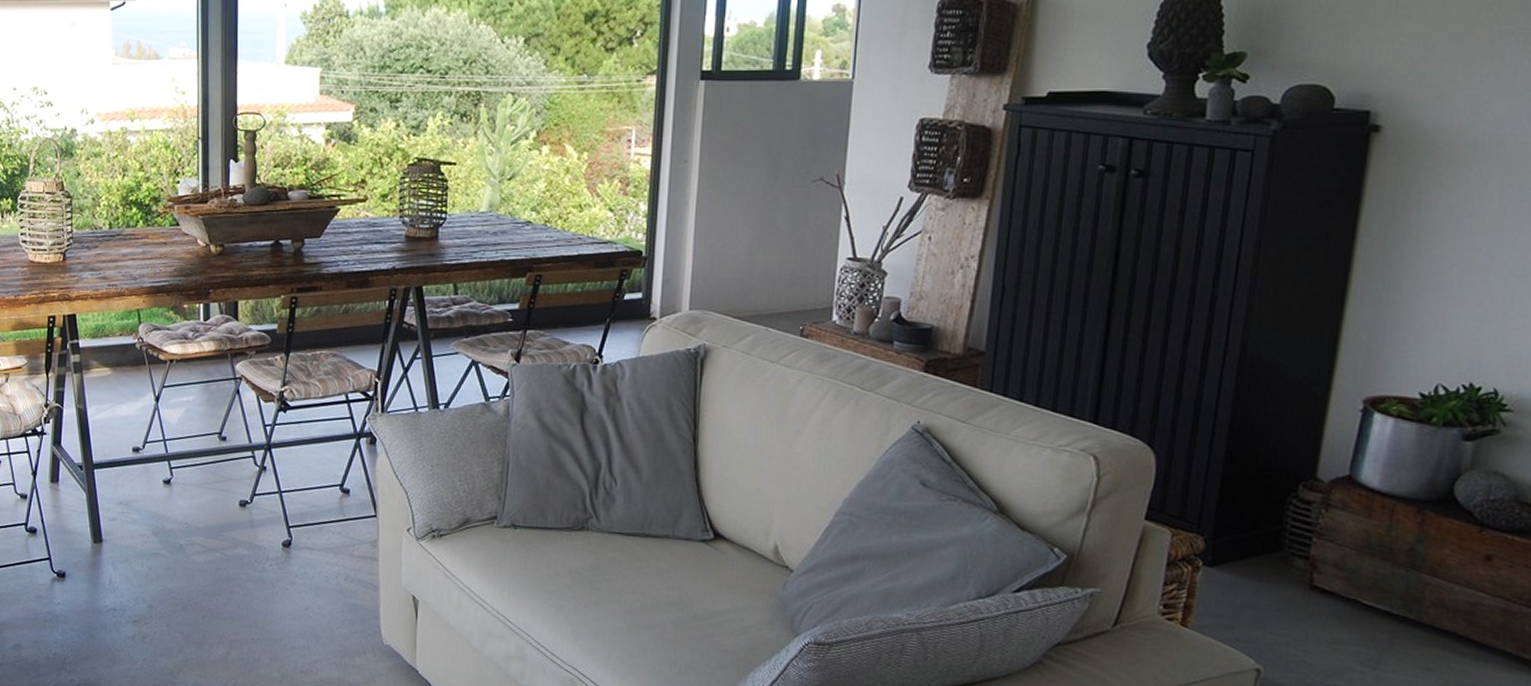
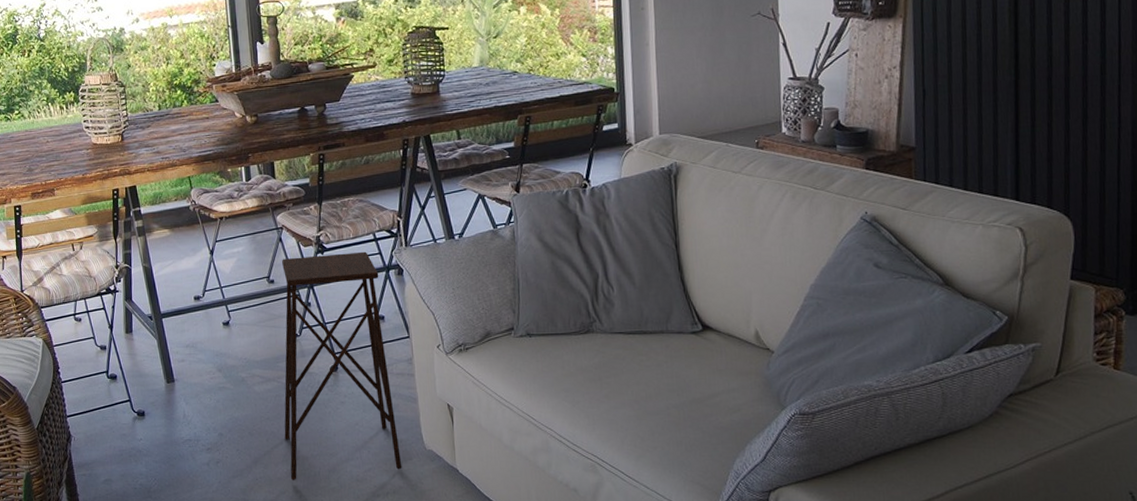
side table: none [223,413,354,665] -> present [282,251,402,480]

